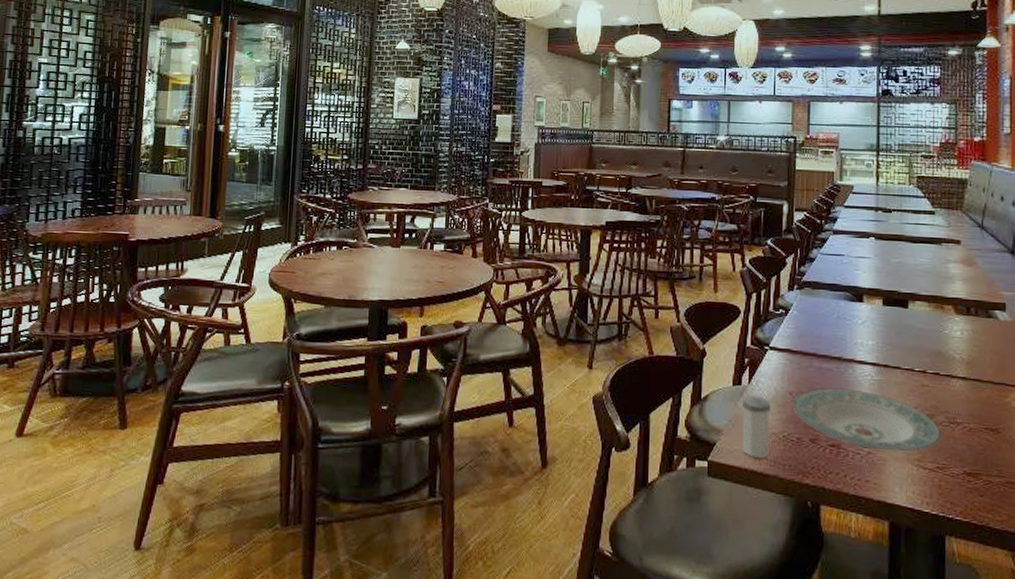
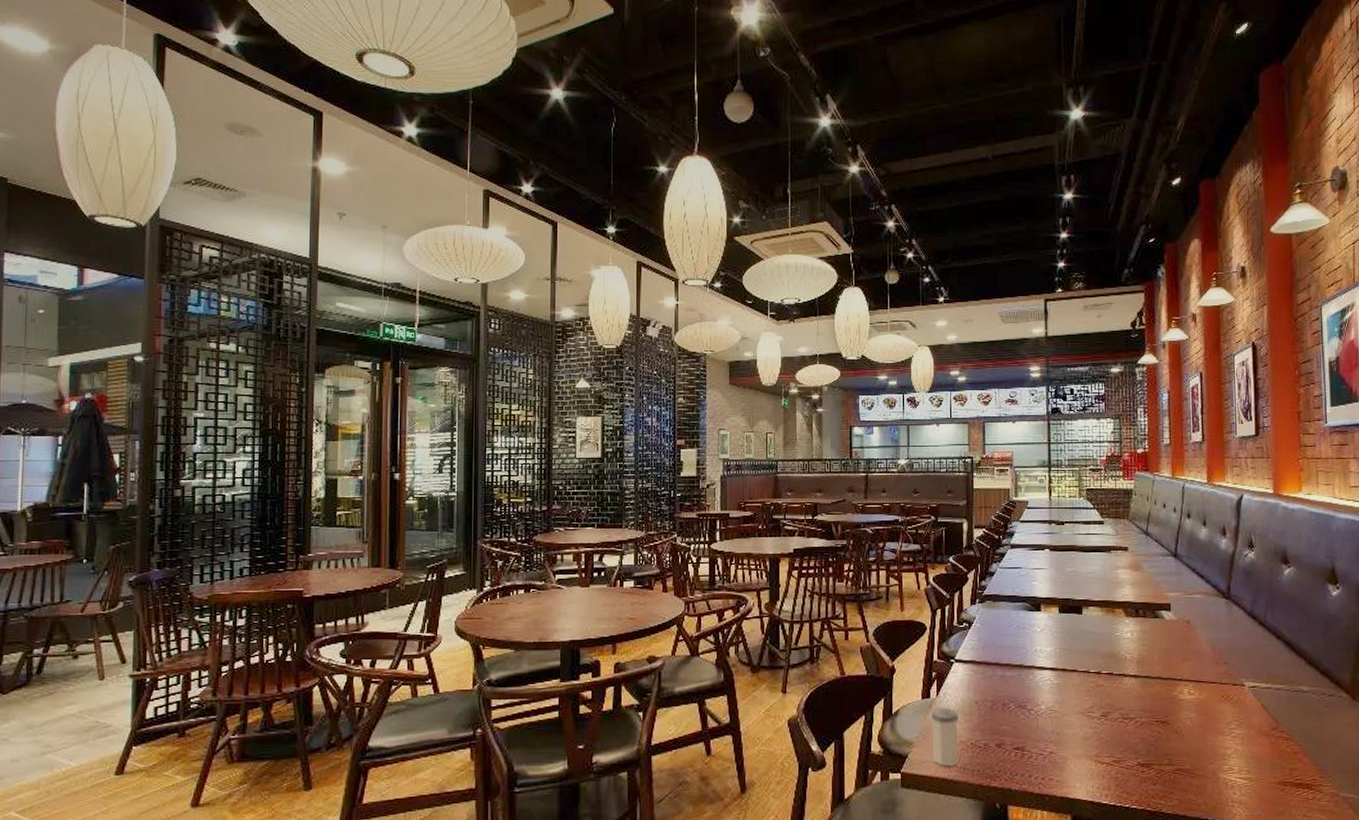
plate: present [792,387,941,452] -> none [978,694,1116,750]

